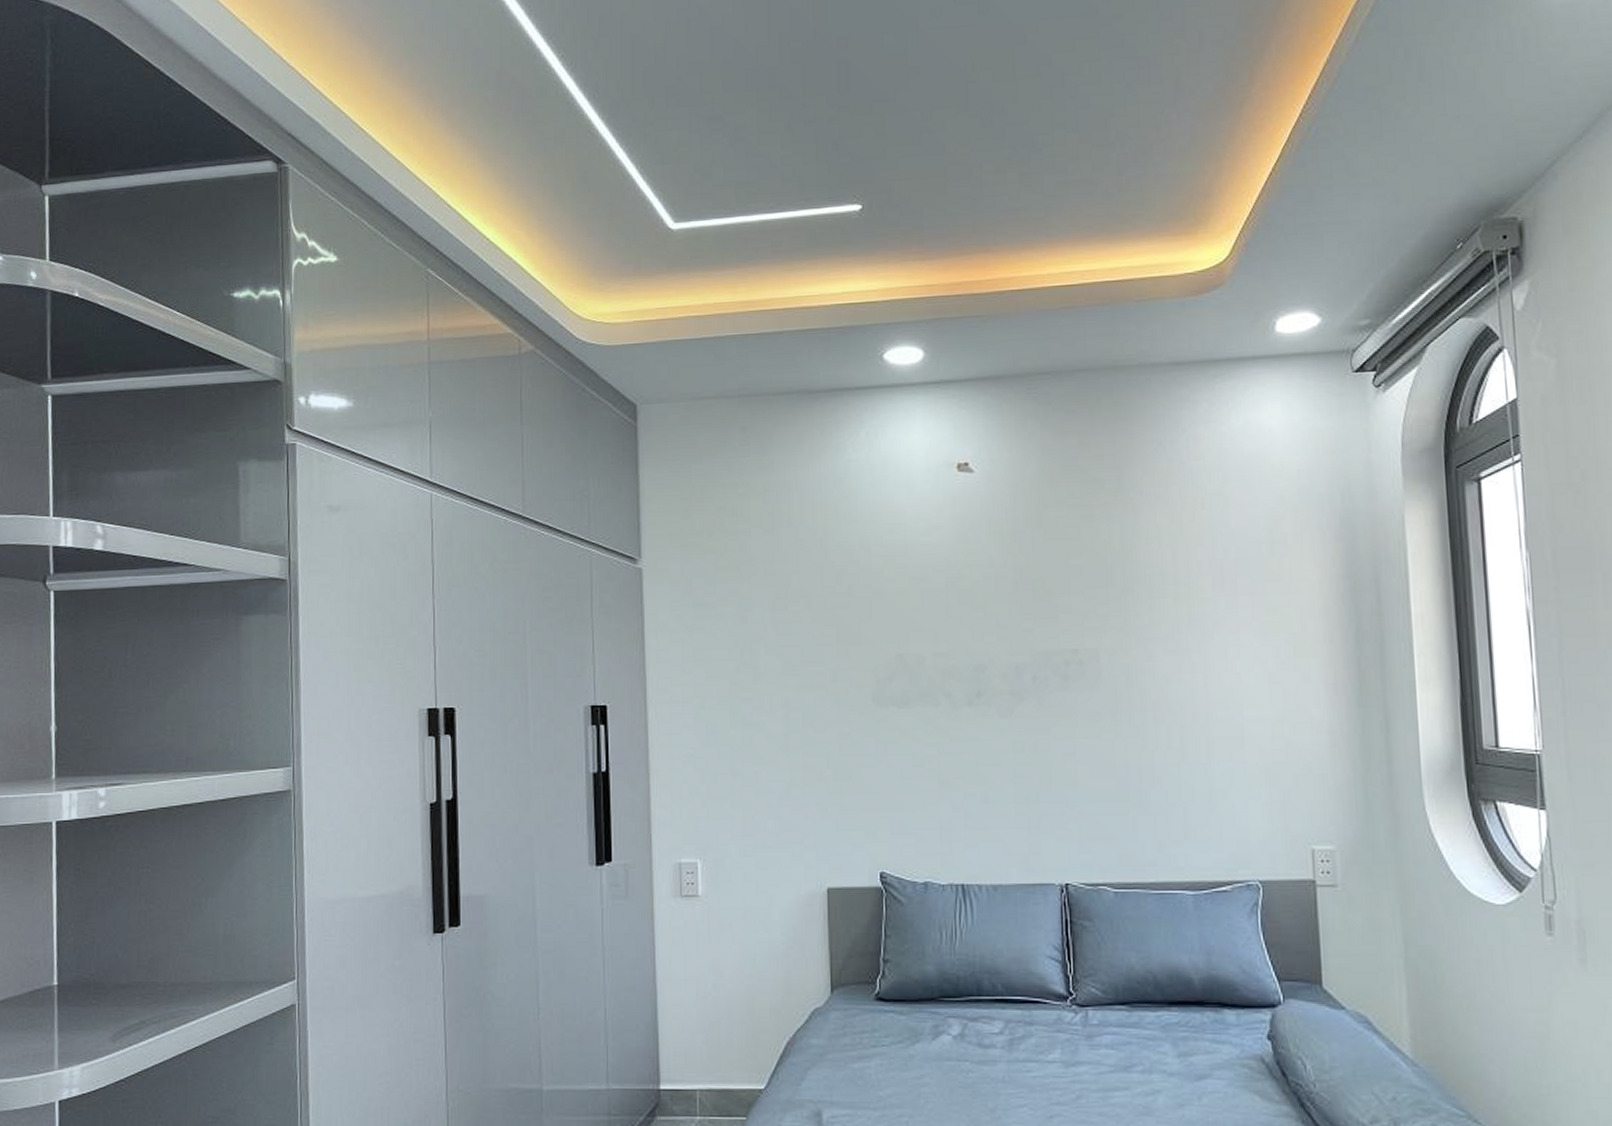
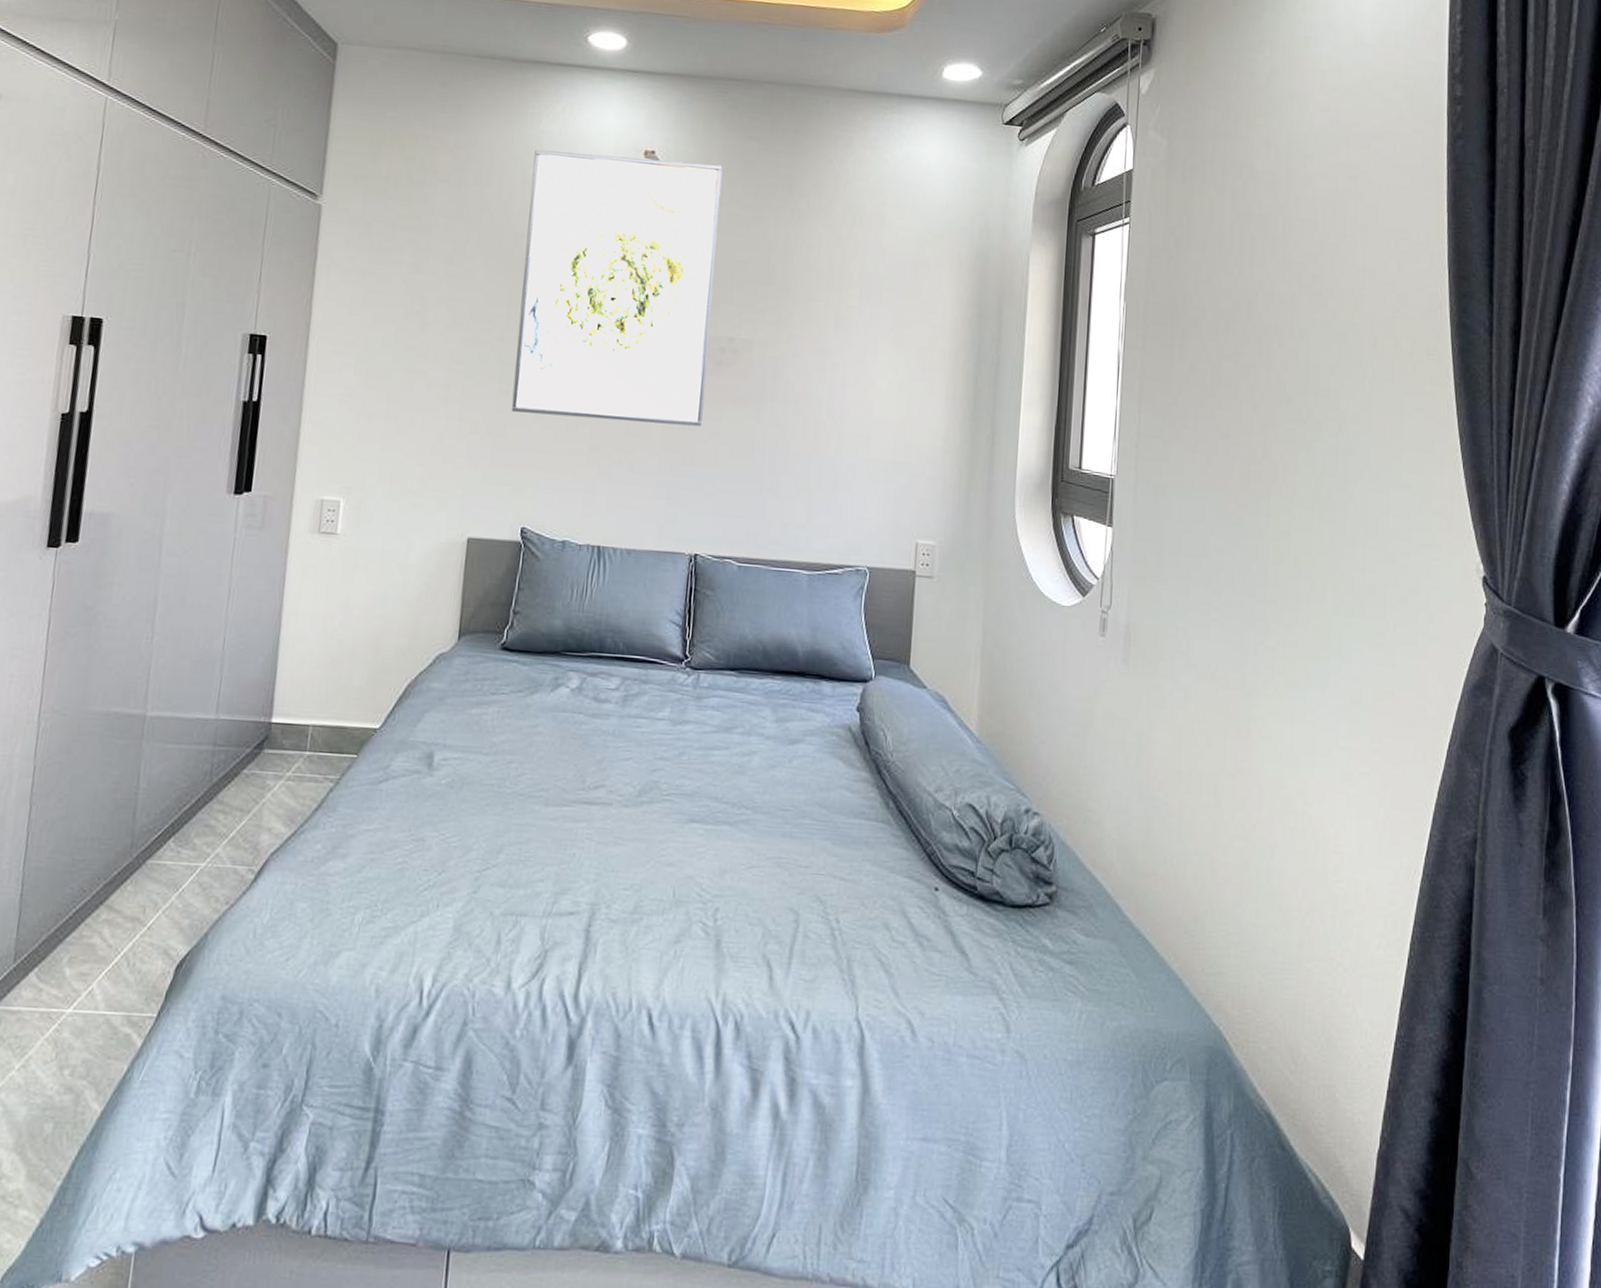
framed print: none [844,466,1055,753] -> present [511,149,723,427]

